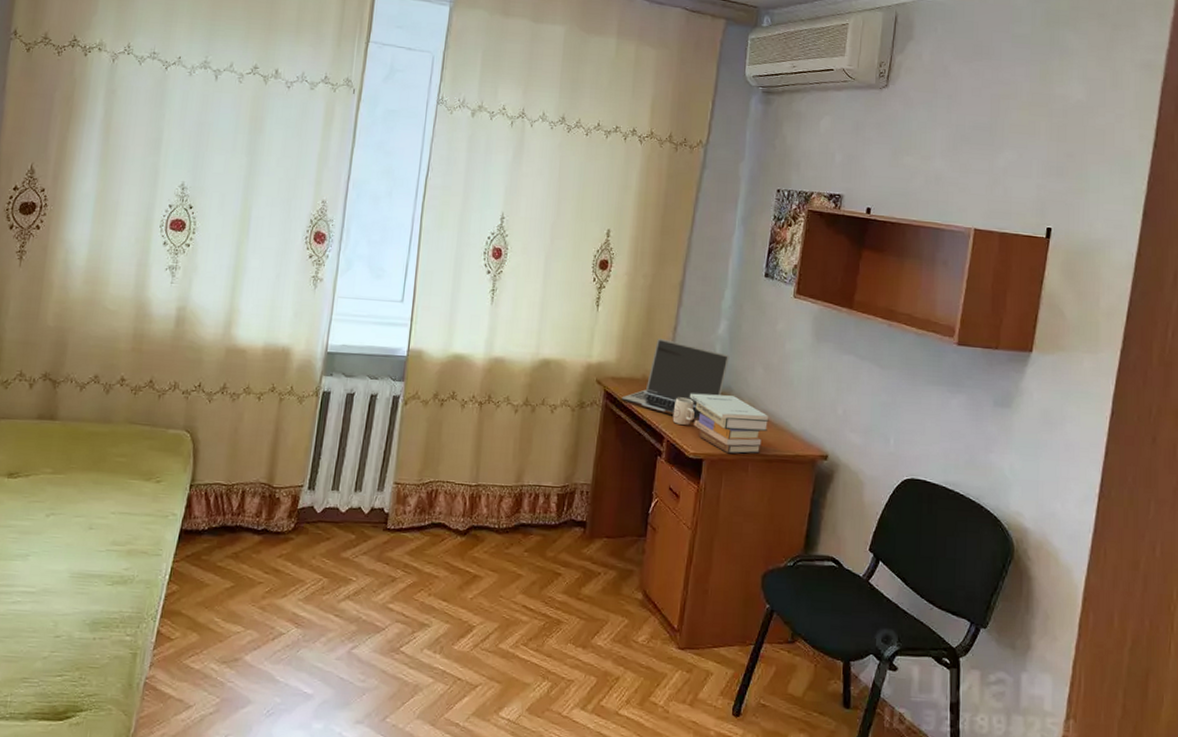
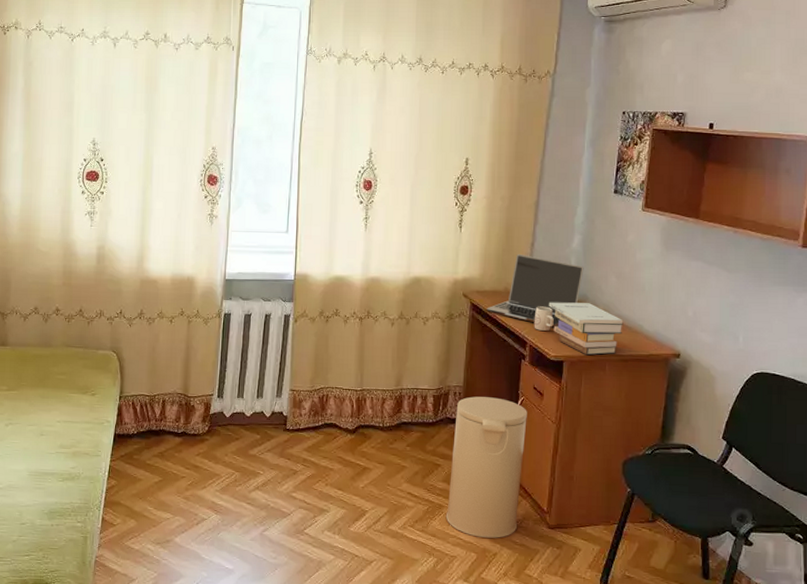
trash bin: none [564,496,661,660] -> present [445,396,527,539]

